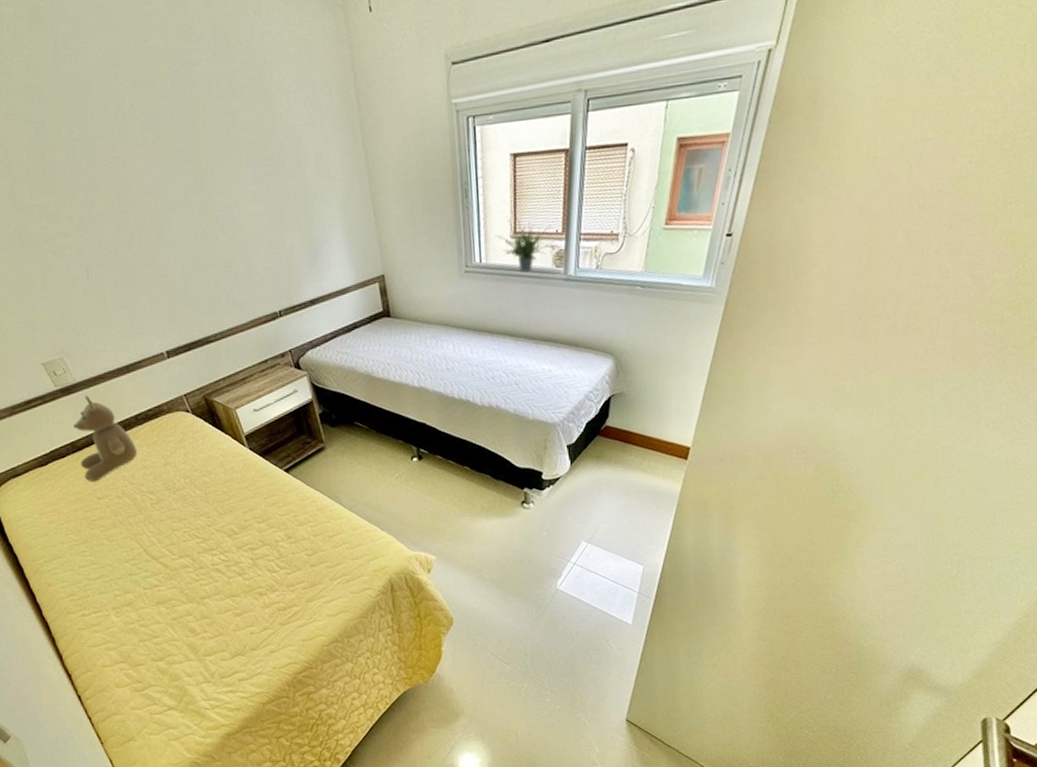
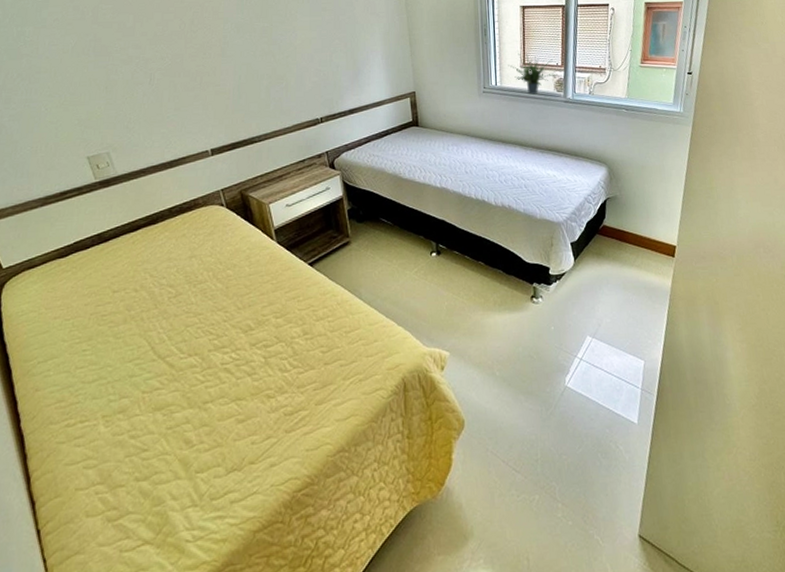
teddy bear: present [73,395,138,482] -> none [103,188,165,275]

